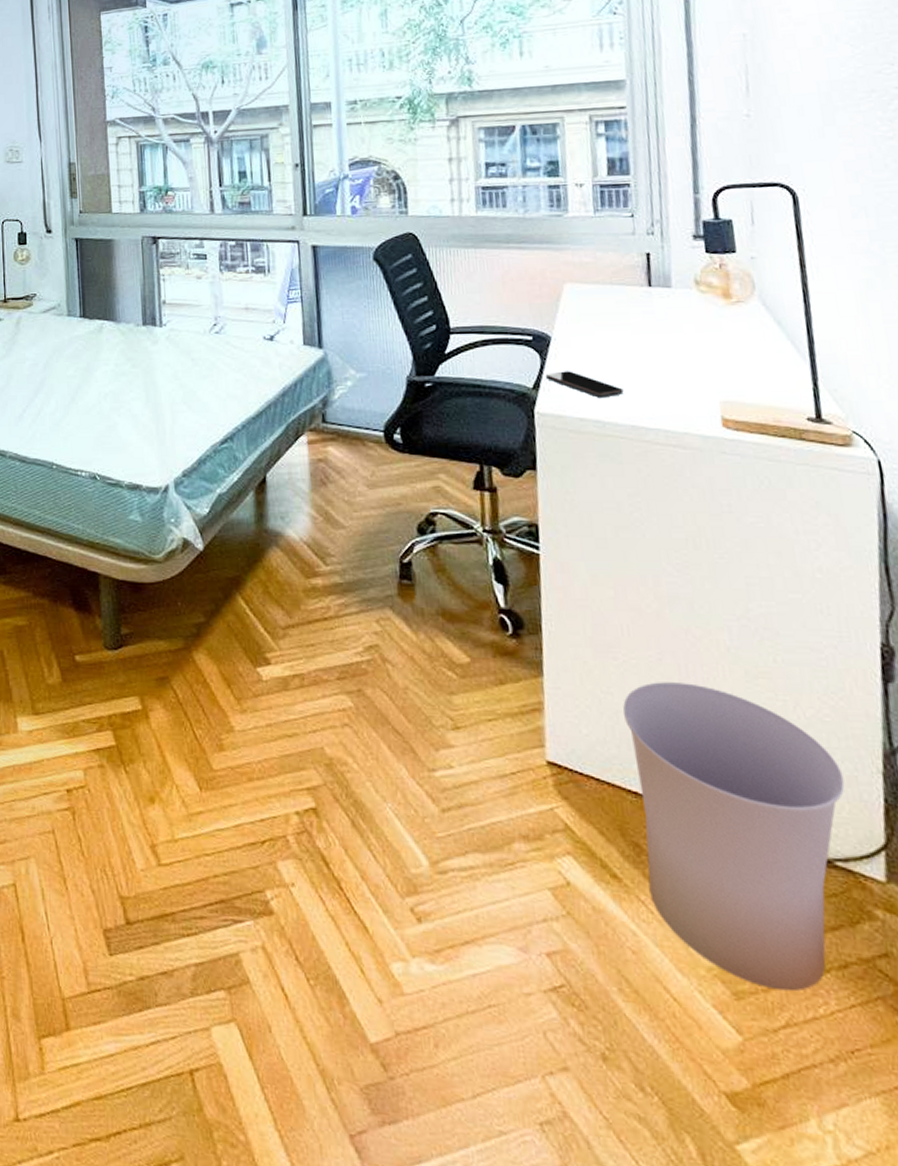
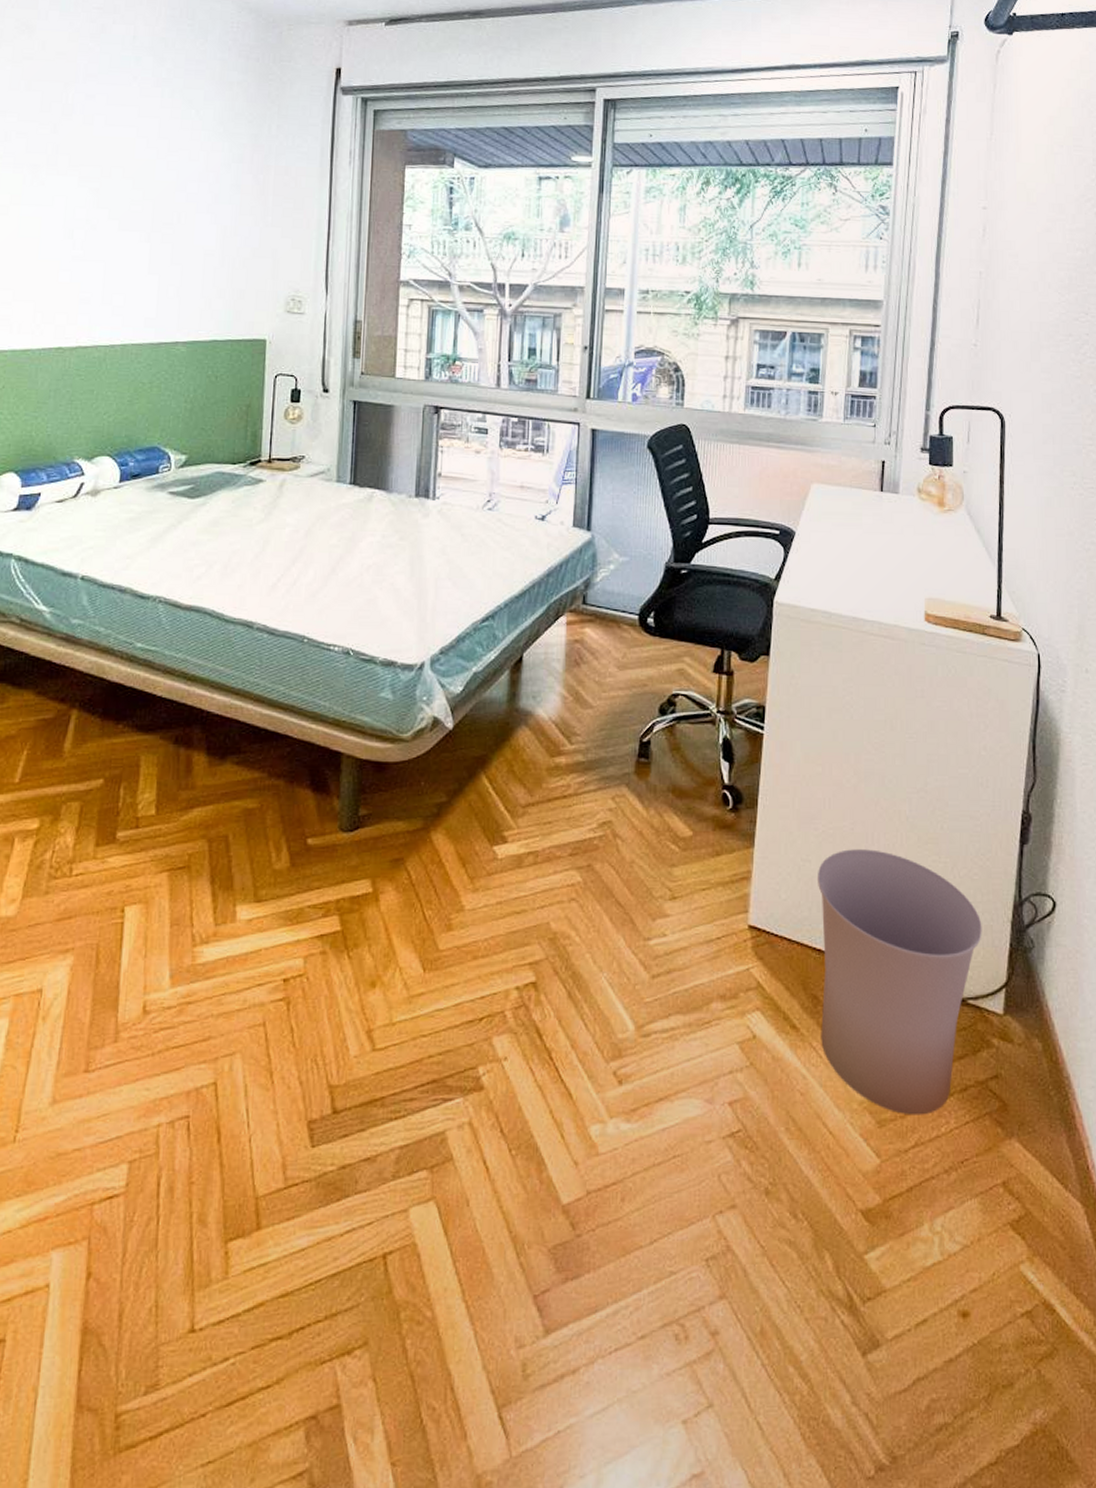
phone: present [546,371,624,398] -> none [787,564,850,591]

